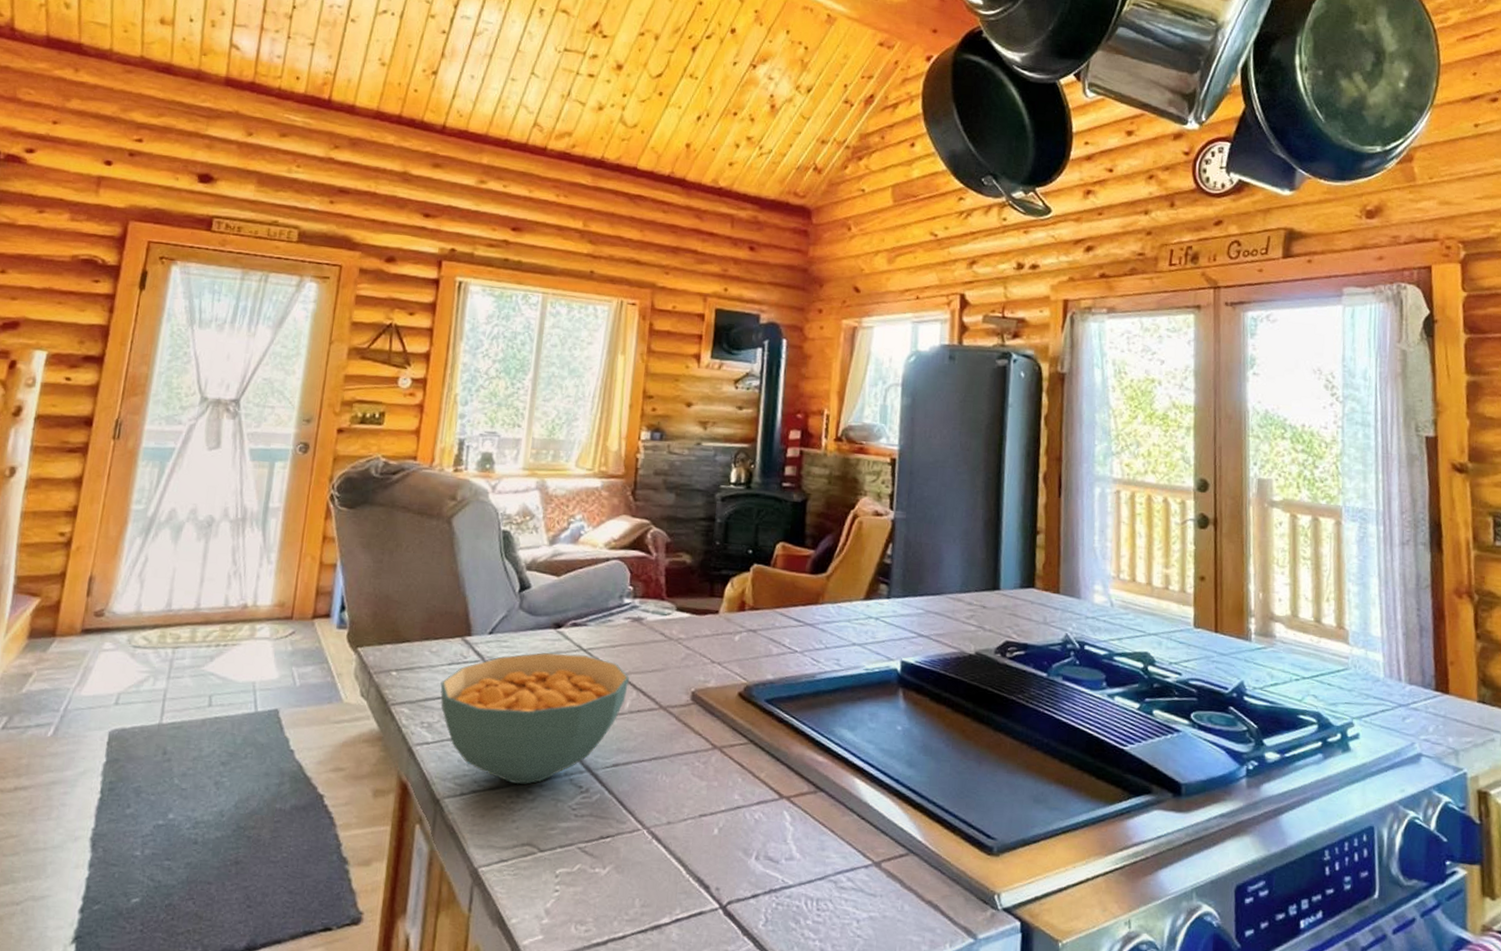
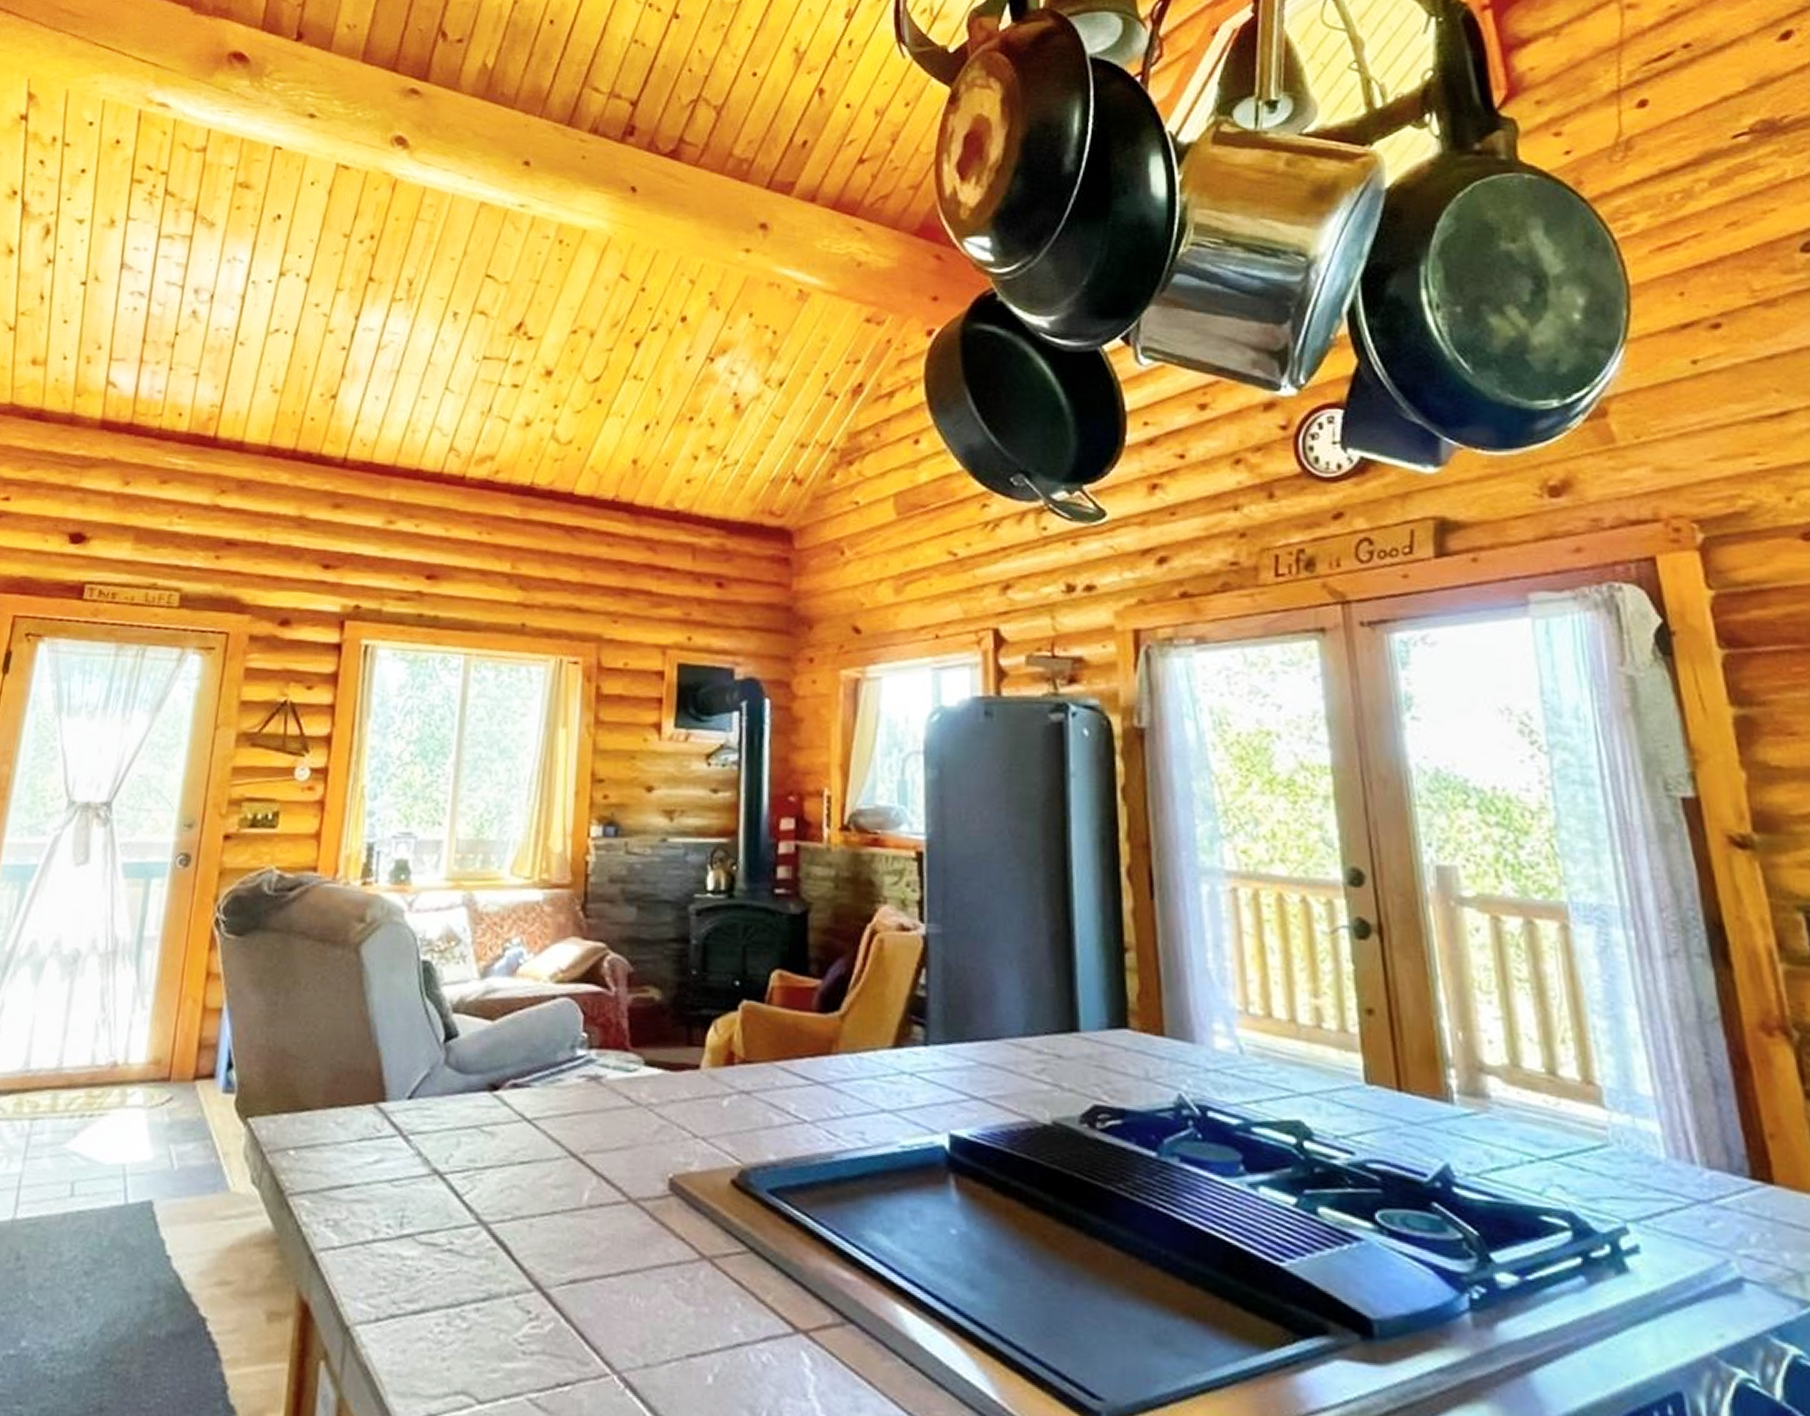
cereal bowl: present [440,653,629,784] -> none [348,1124,587,1307]

